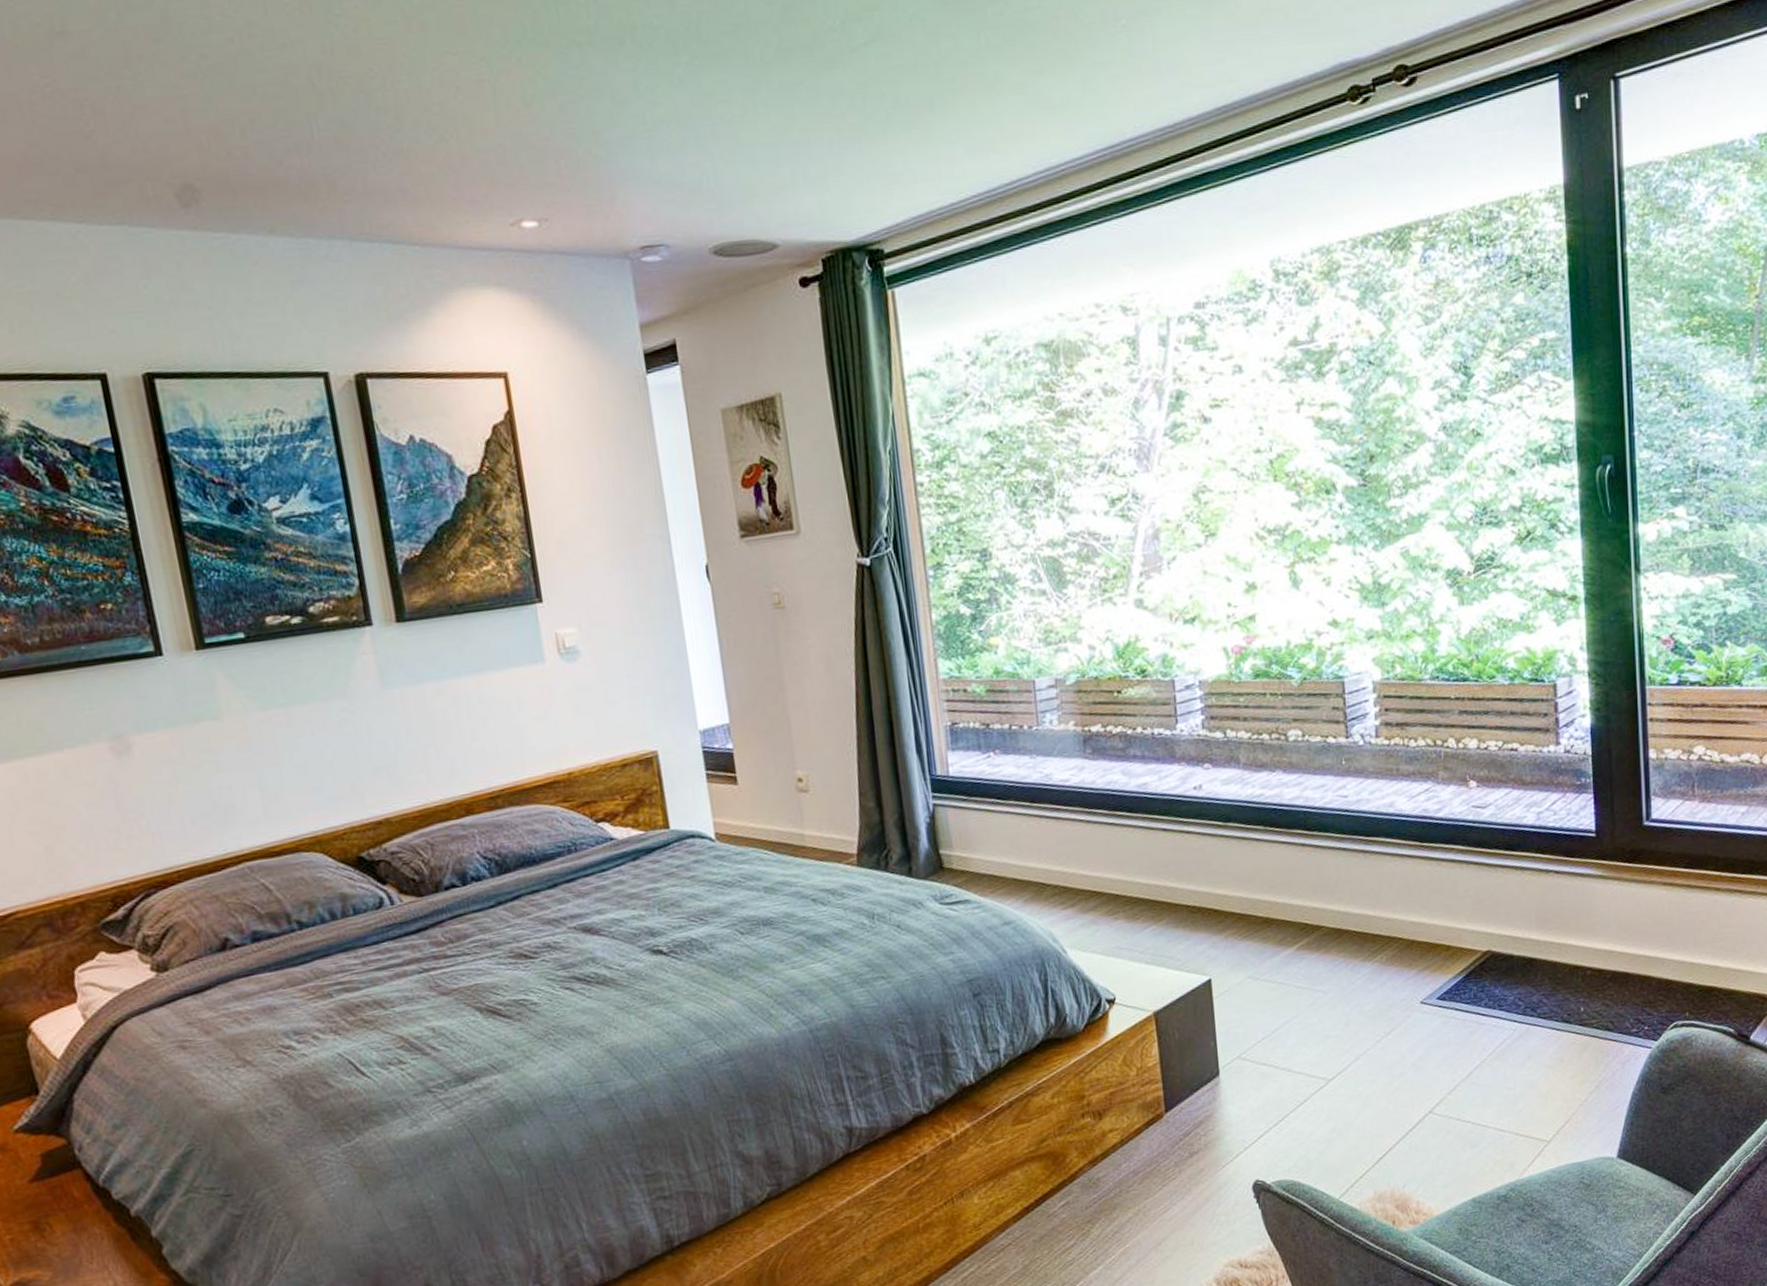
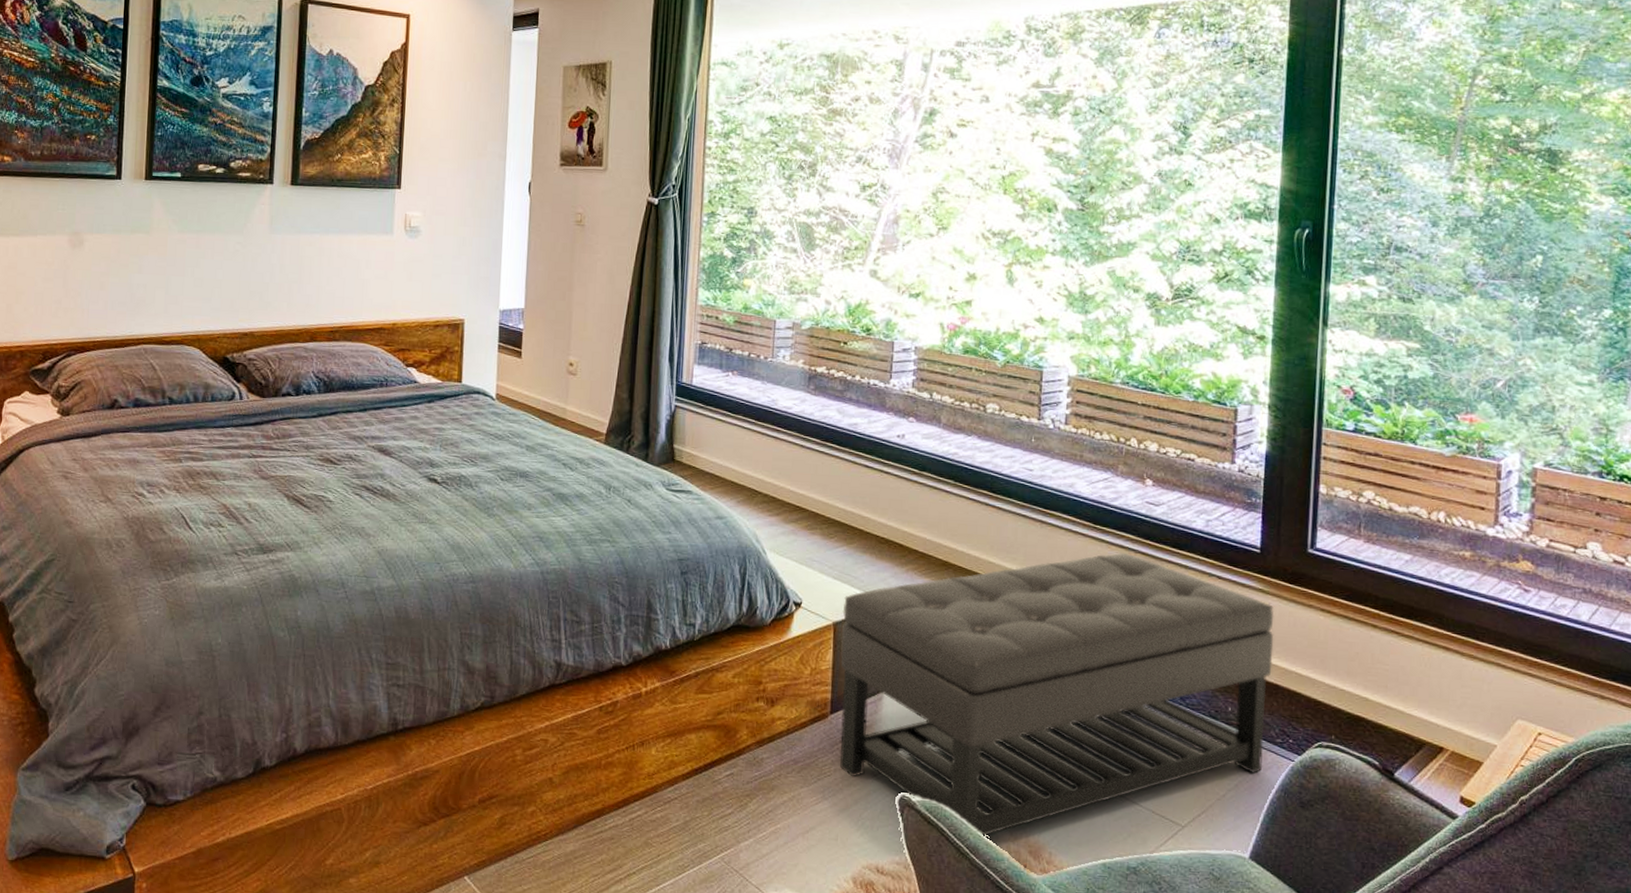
ottoman: none [1161,867,1621,1204] -> present [840,553,1274,837]

